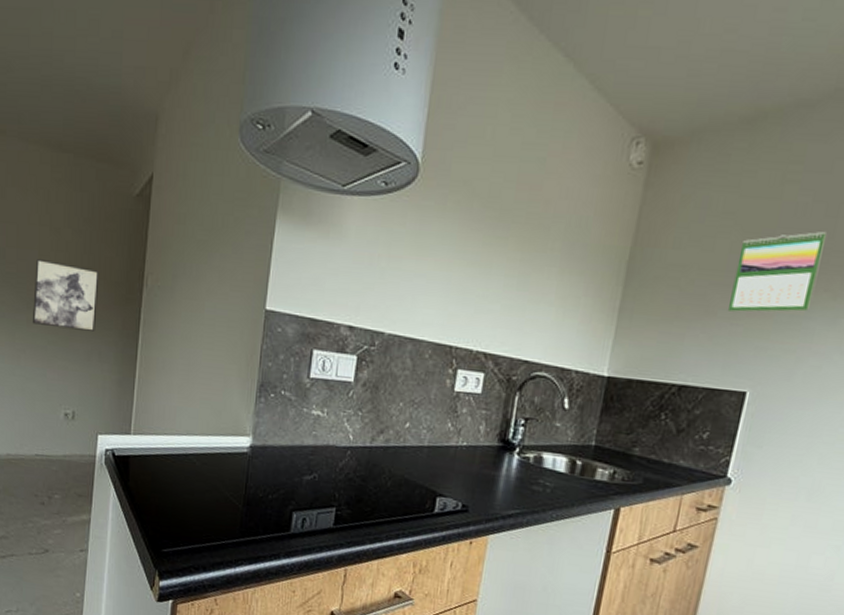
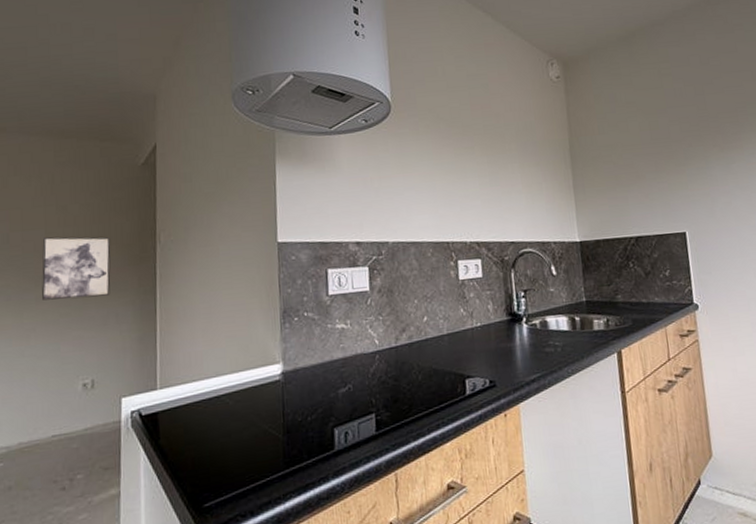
calendar: present [727,232,826,312] -> none [647,106,708,173]

